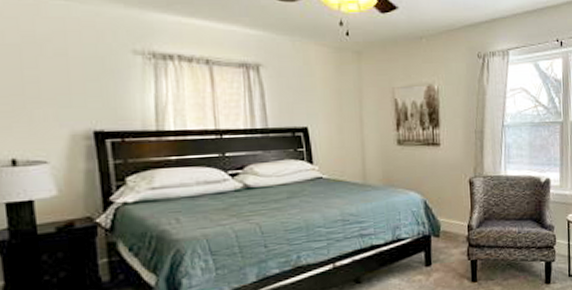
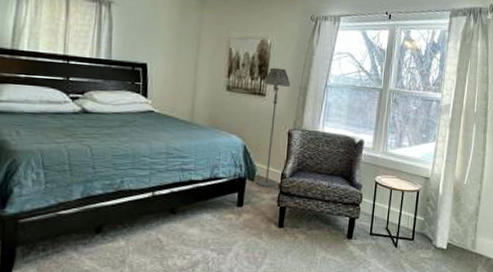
floor lamp: none [436,113,465,242] -> present [256,67,291,187]

